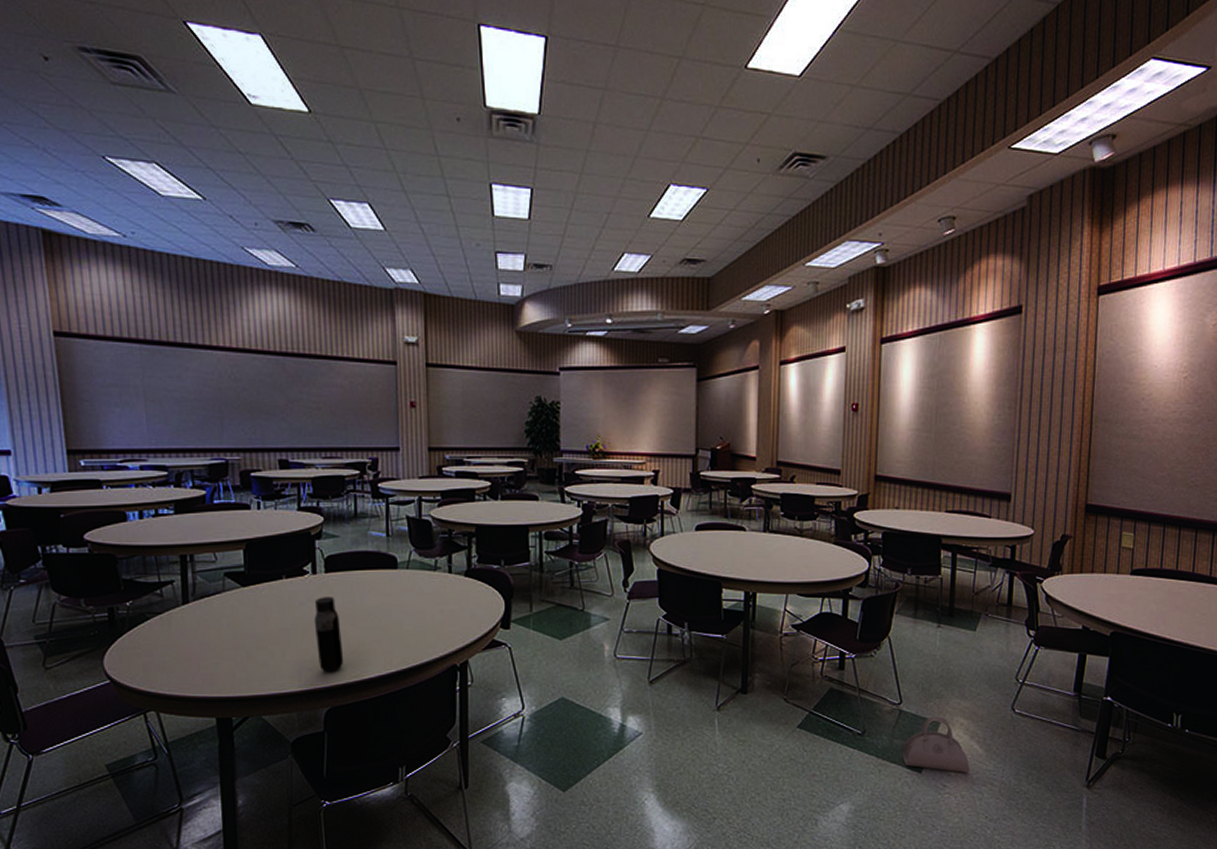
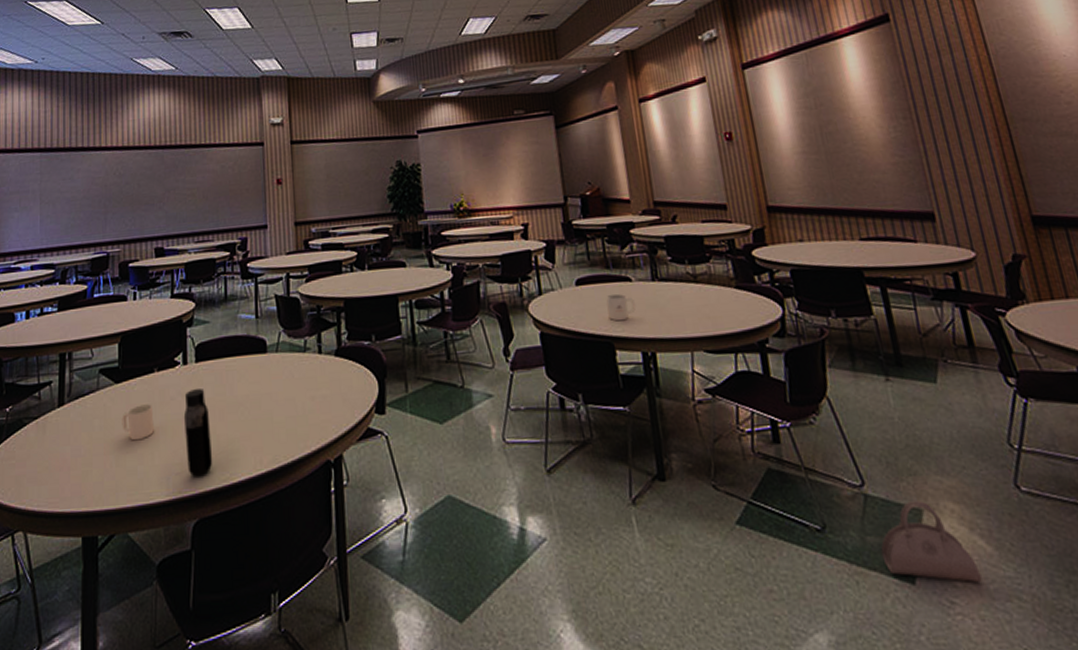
mug: none [250,607,284,639] -> present [122,404,154,441]
mug: none [721,540,745,564] -> present [606,293,635,321]

